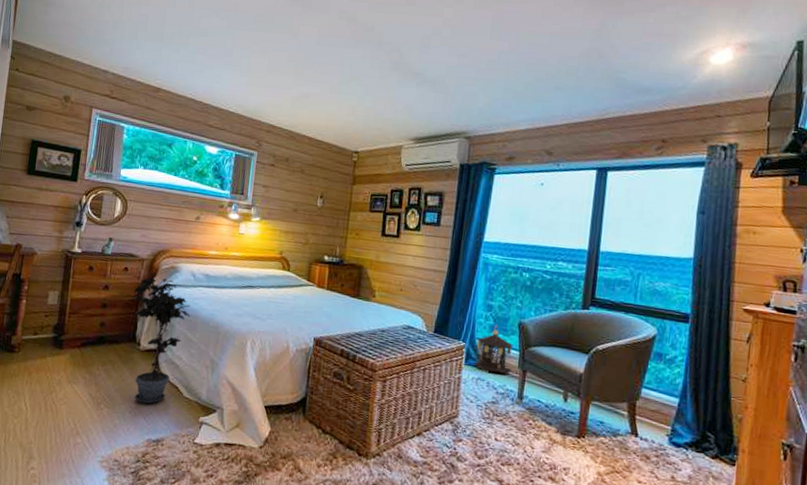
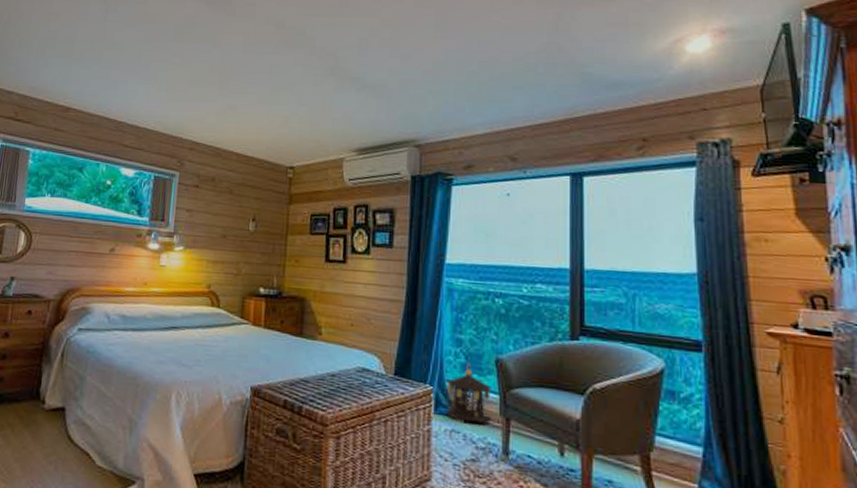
potted plant: present [133,272,190,404] -> none [37,315,104,477]

